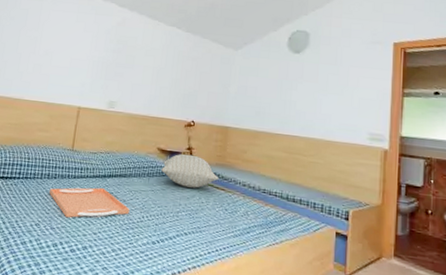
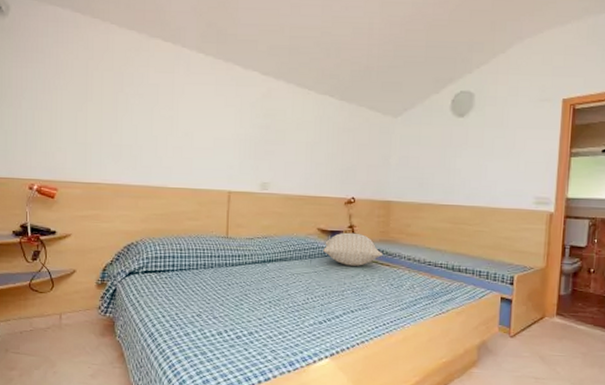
serving tray: present [49,187,130,218] -> none [207,274,294,306]

